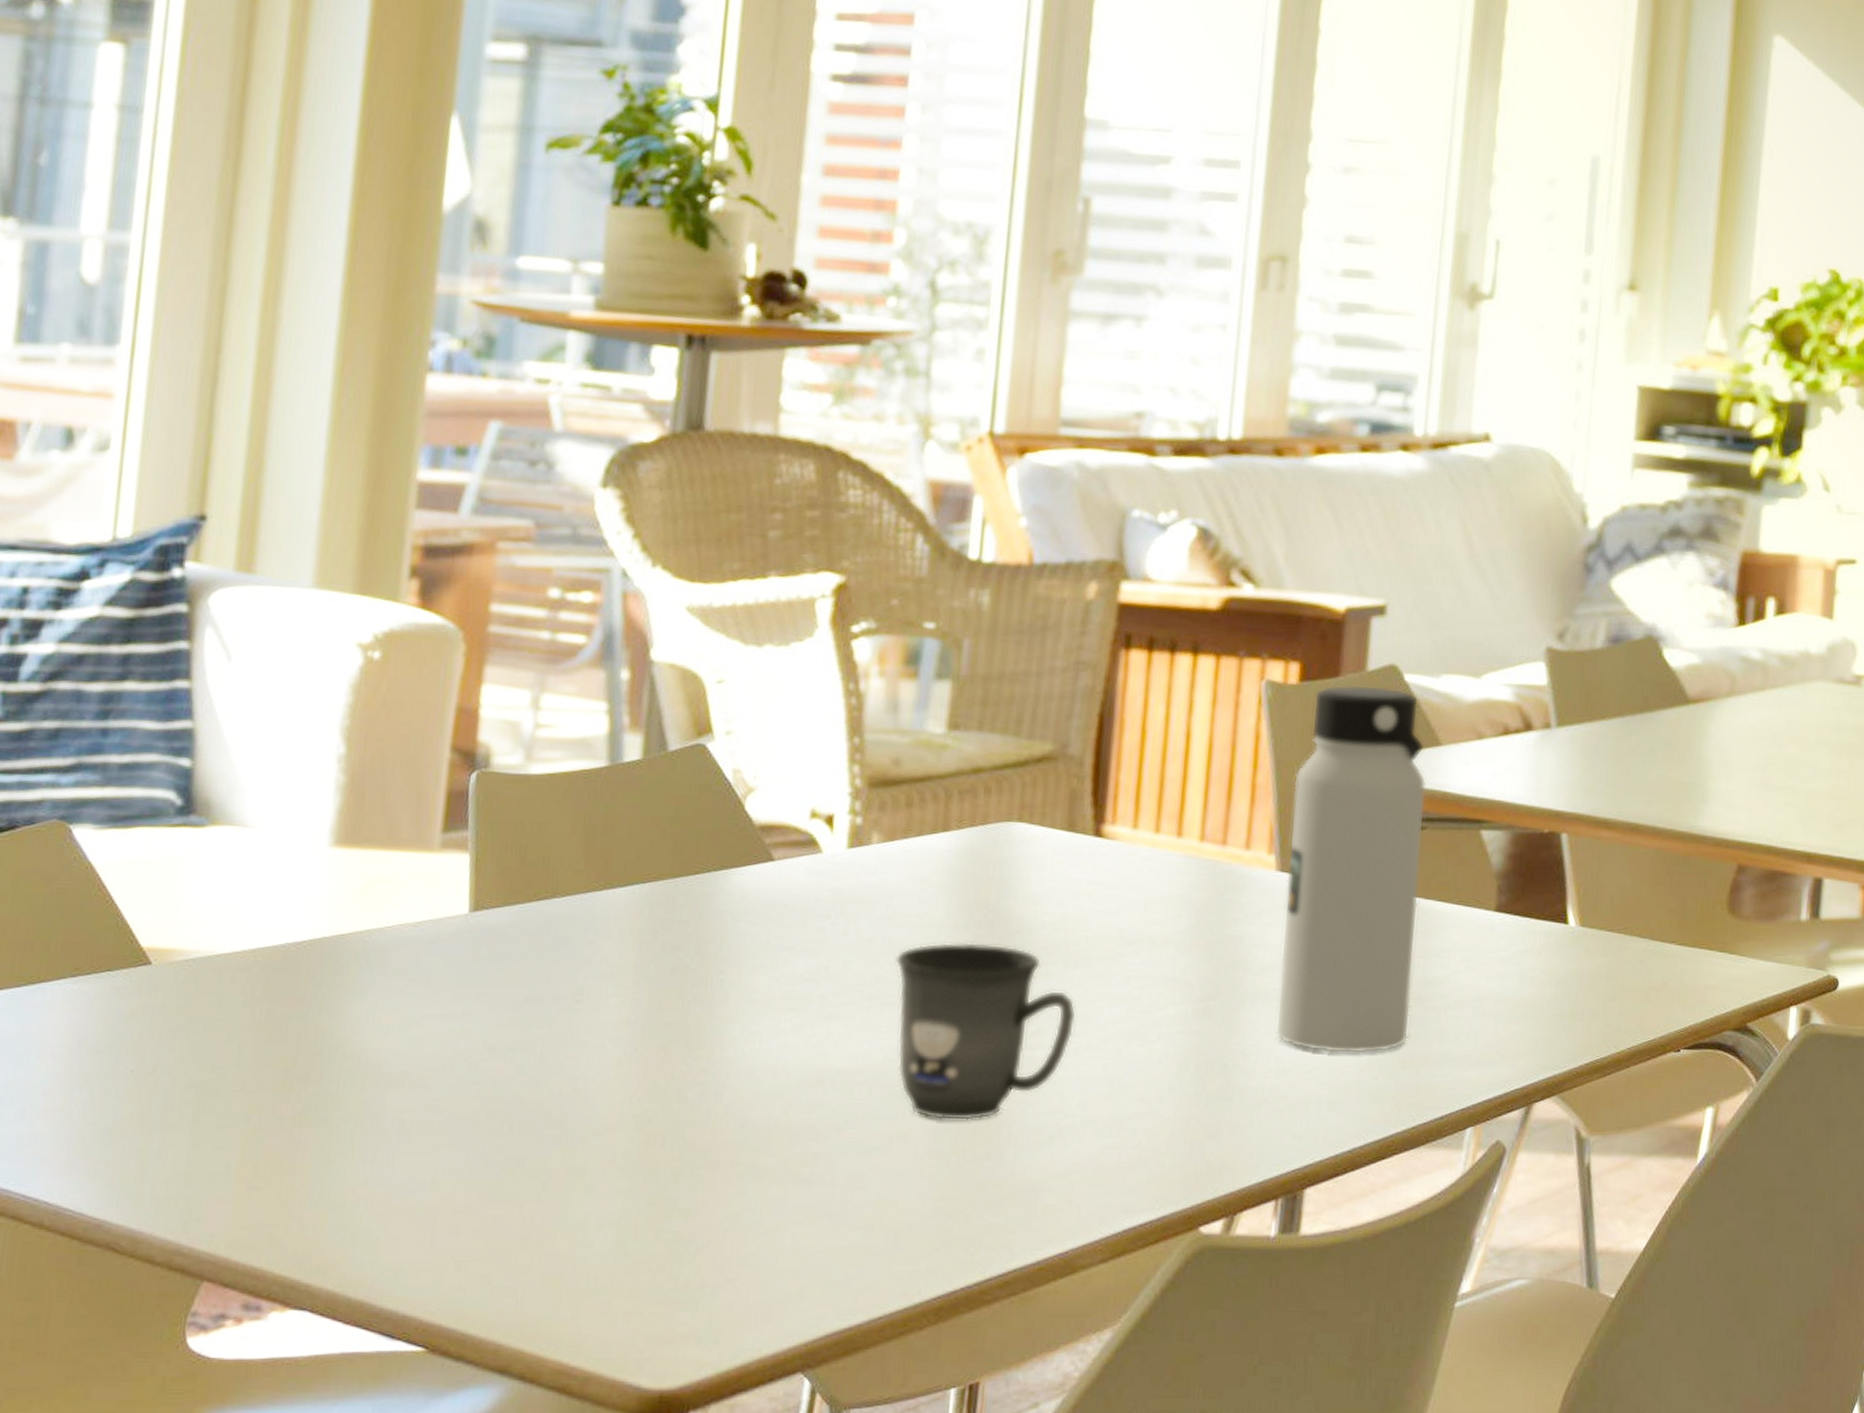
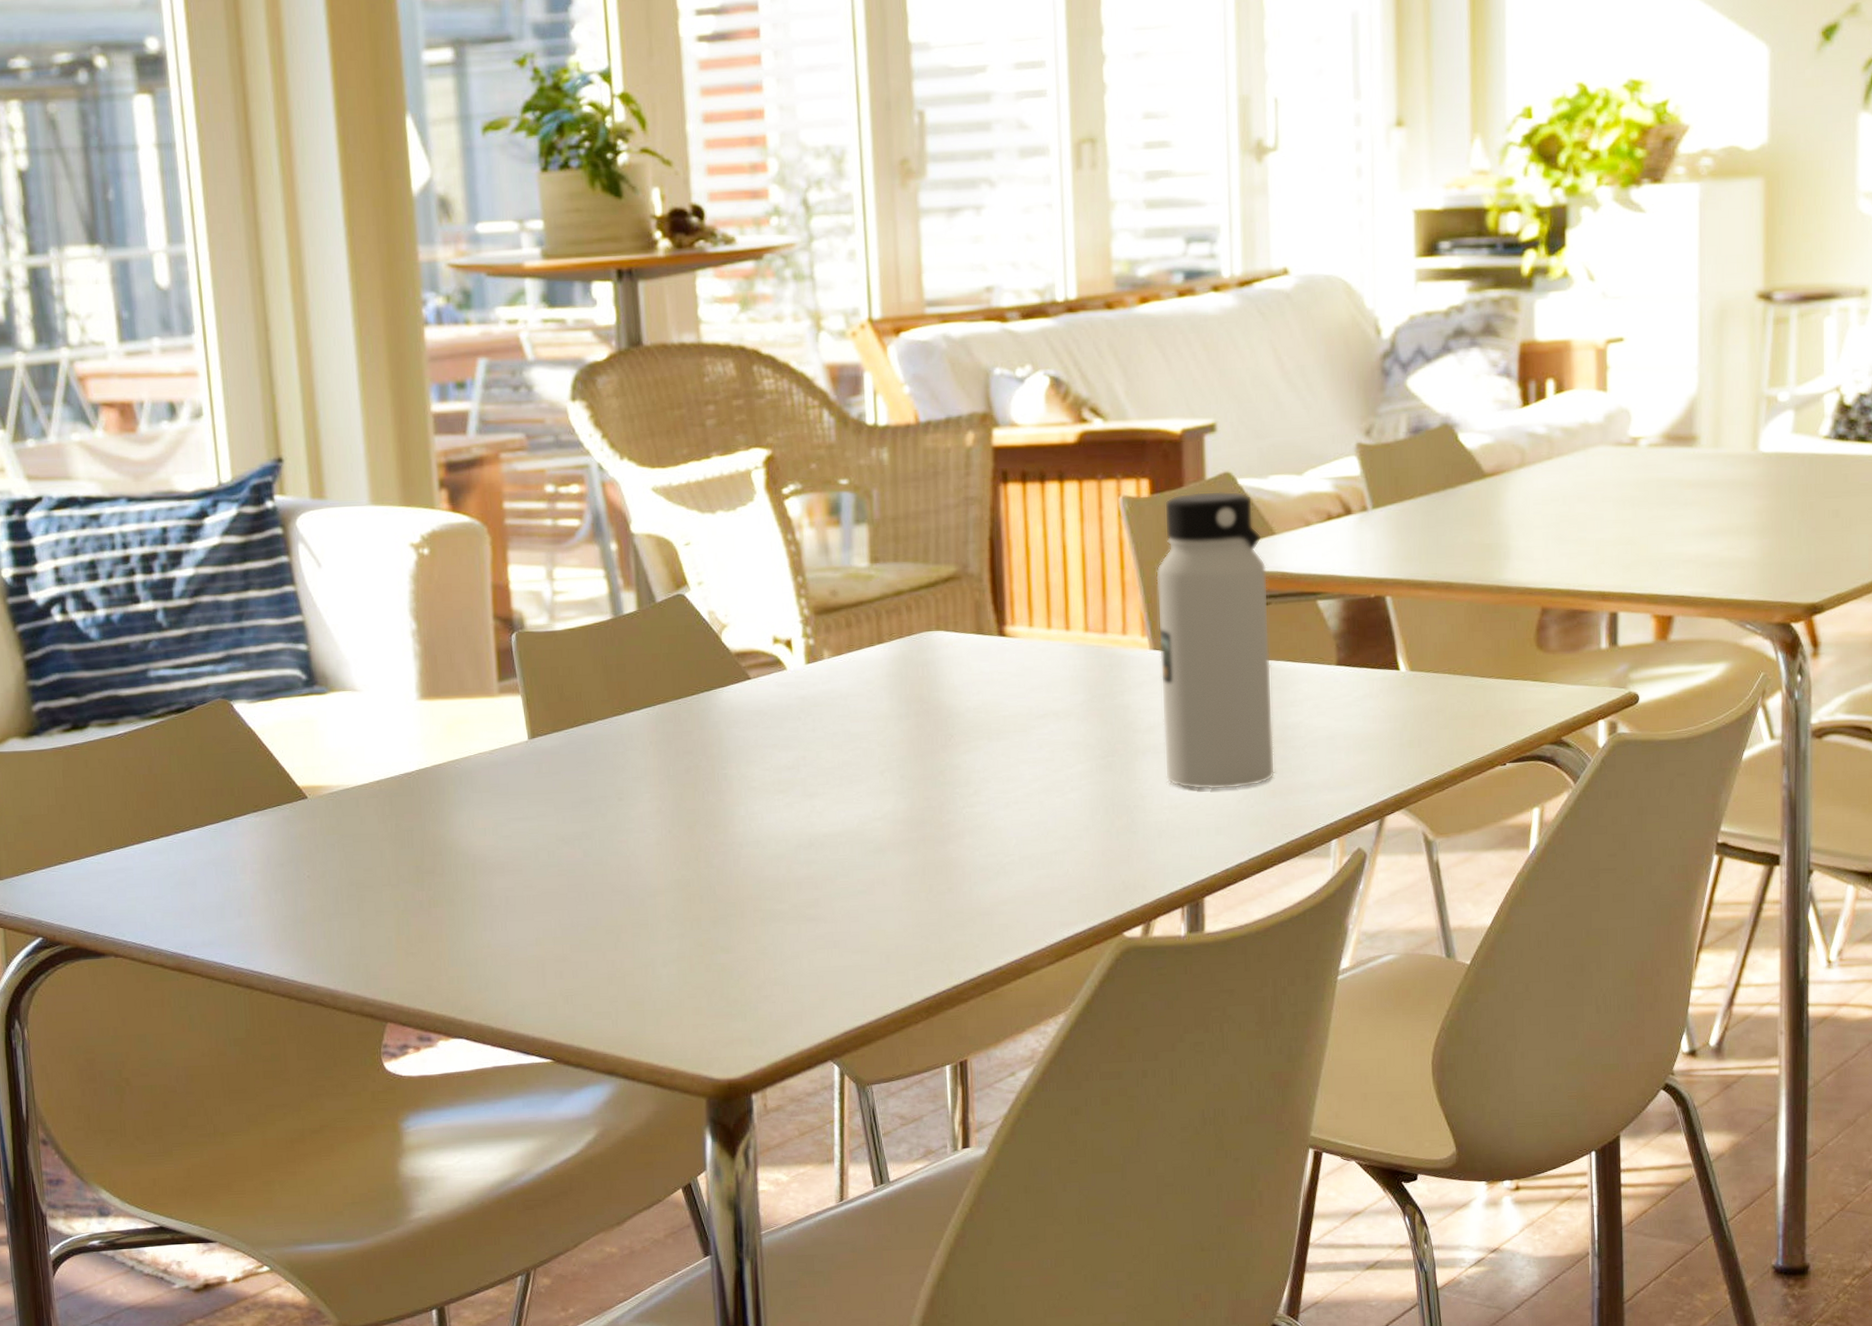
mug: present [895,942,1076,1121] -> none [855,727,1004,867]

